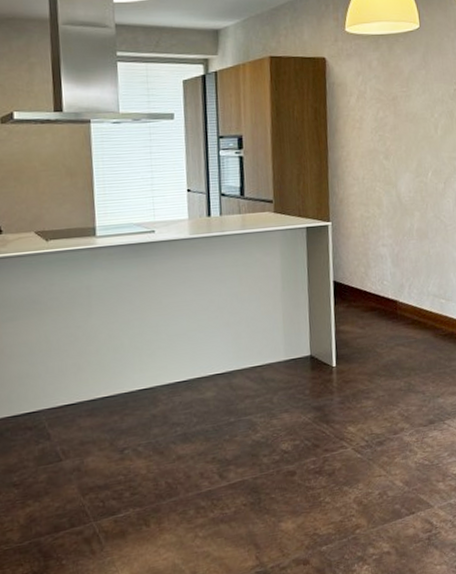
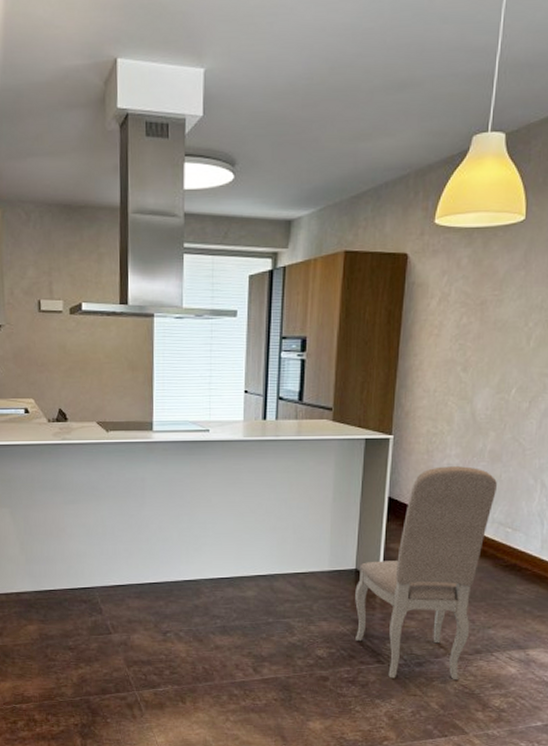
dining chair: none [312,245,428,462] -> present [355,466,497,680]

